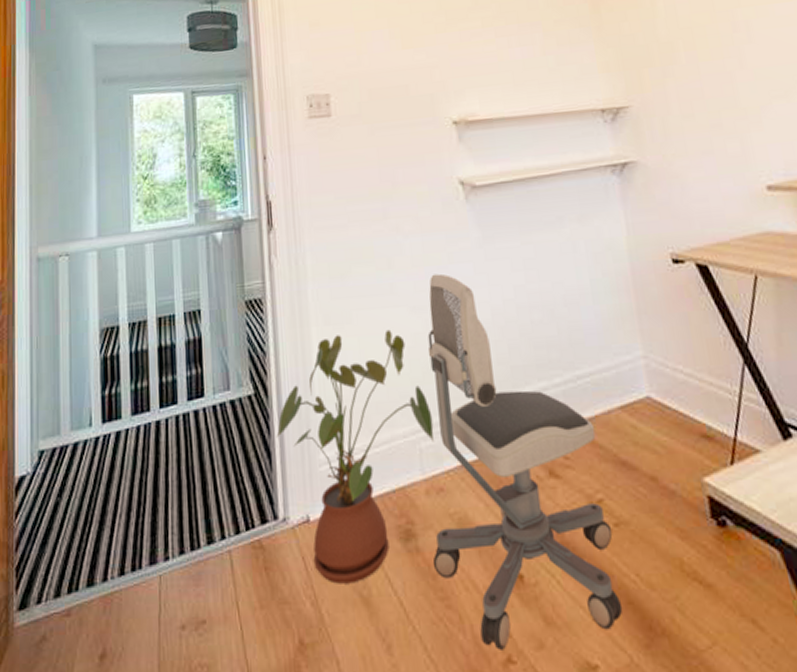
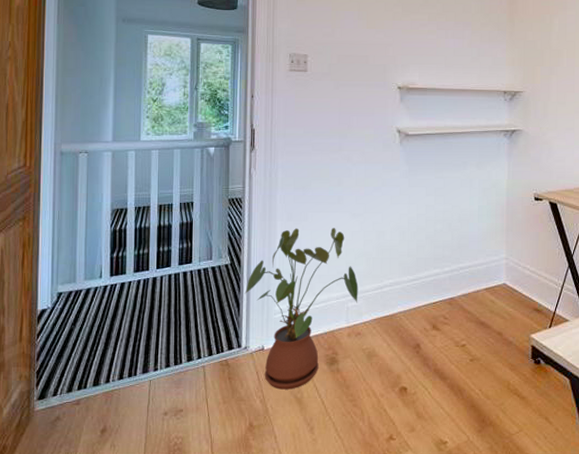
office chair: present [427,273,623,650] -> none [347,192,468,432]

